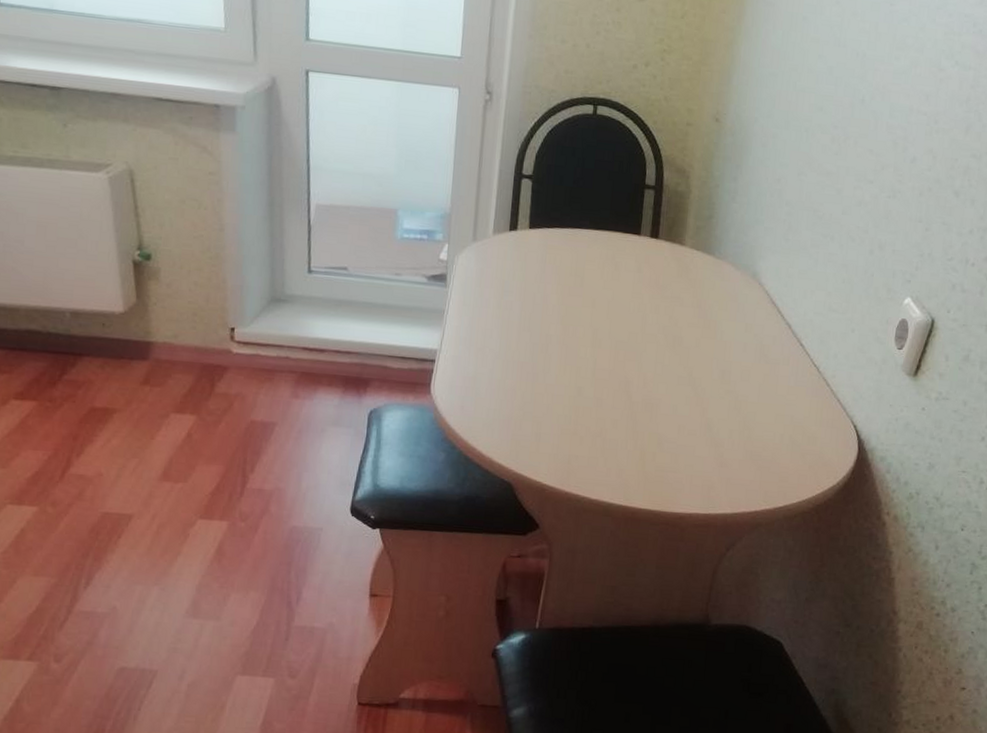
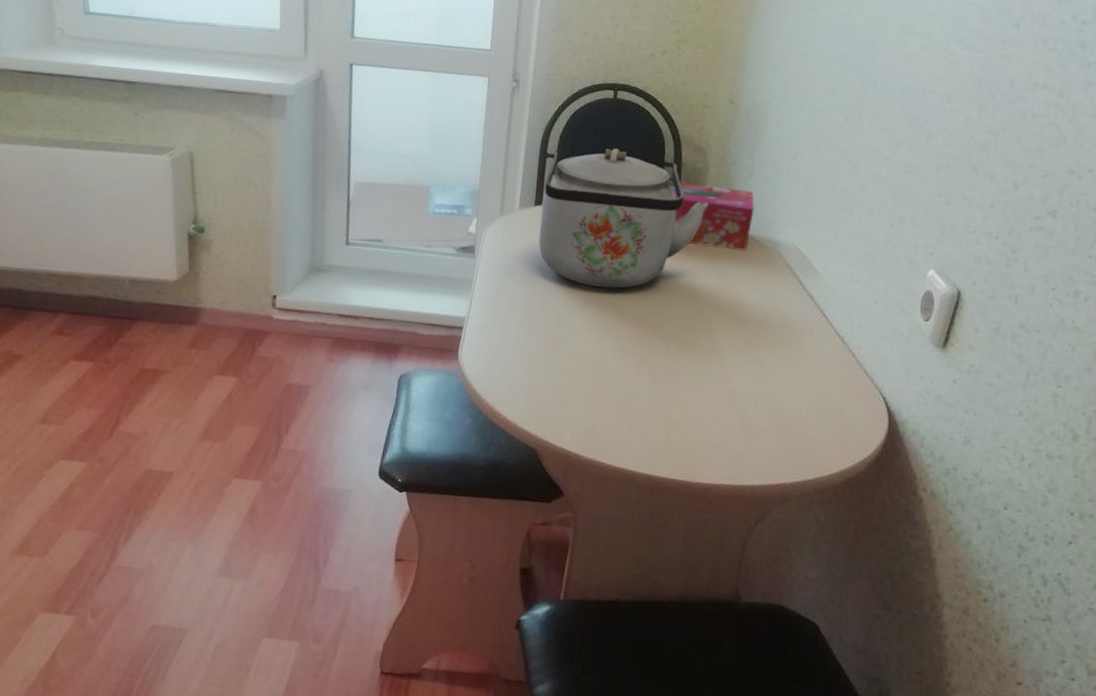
kettle: none [513,169,689,319] -> present [538,148,708,289]
tissue box: none [650,206,736,279] -> present [670,182,754,251]

